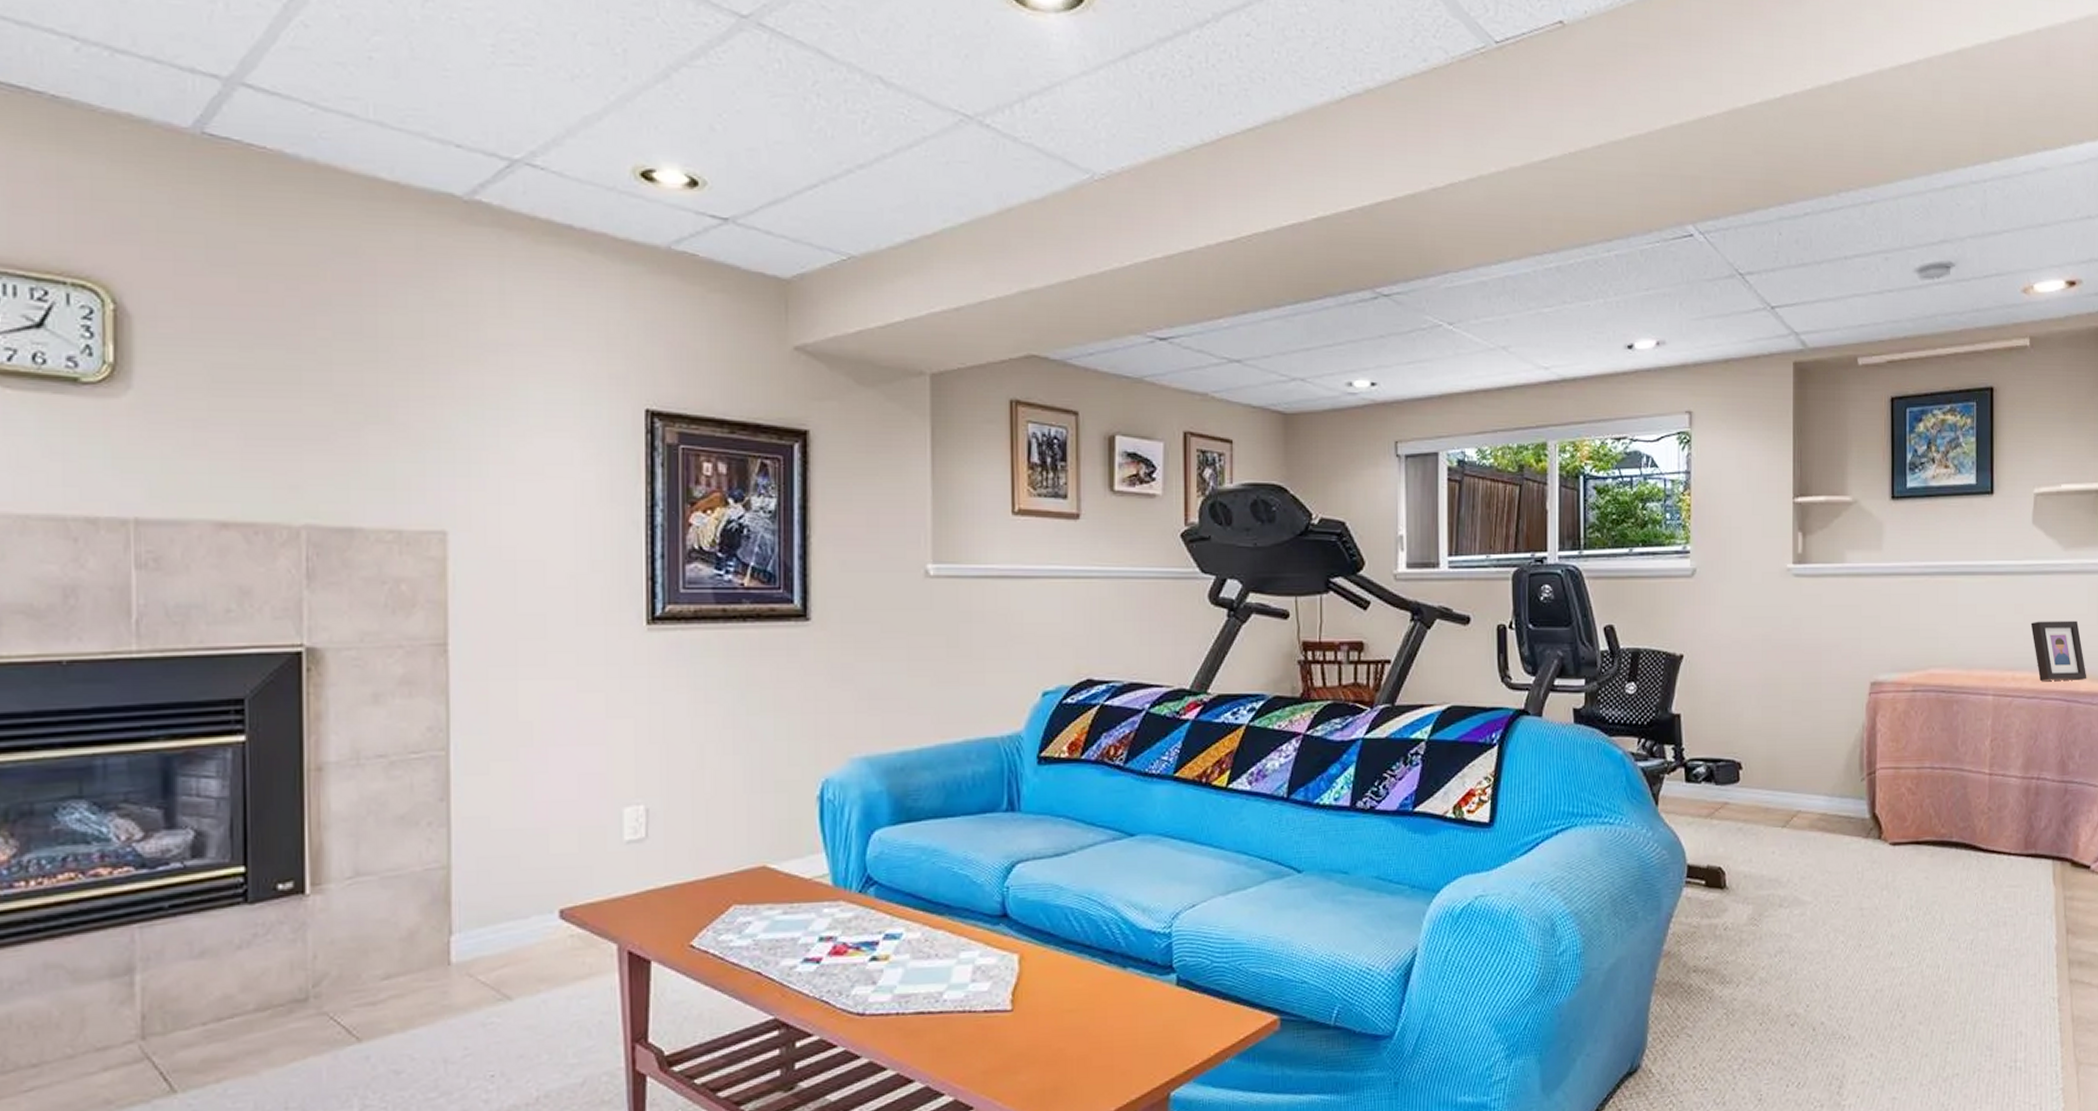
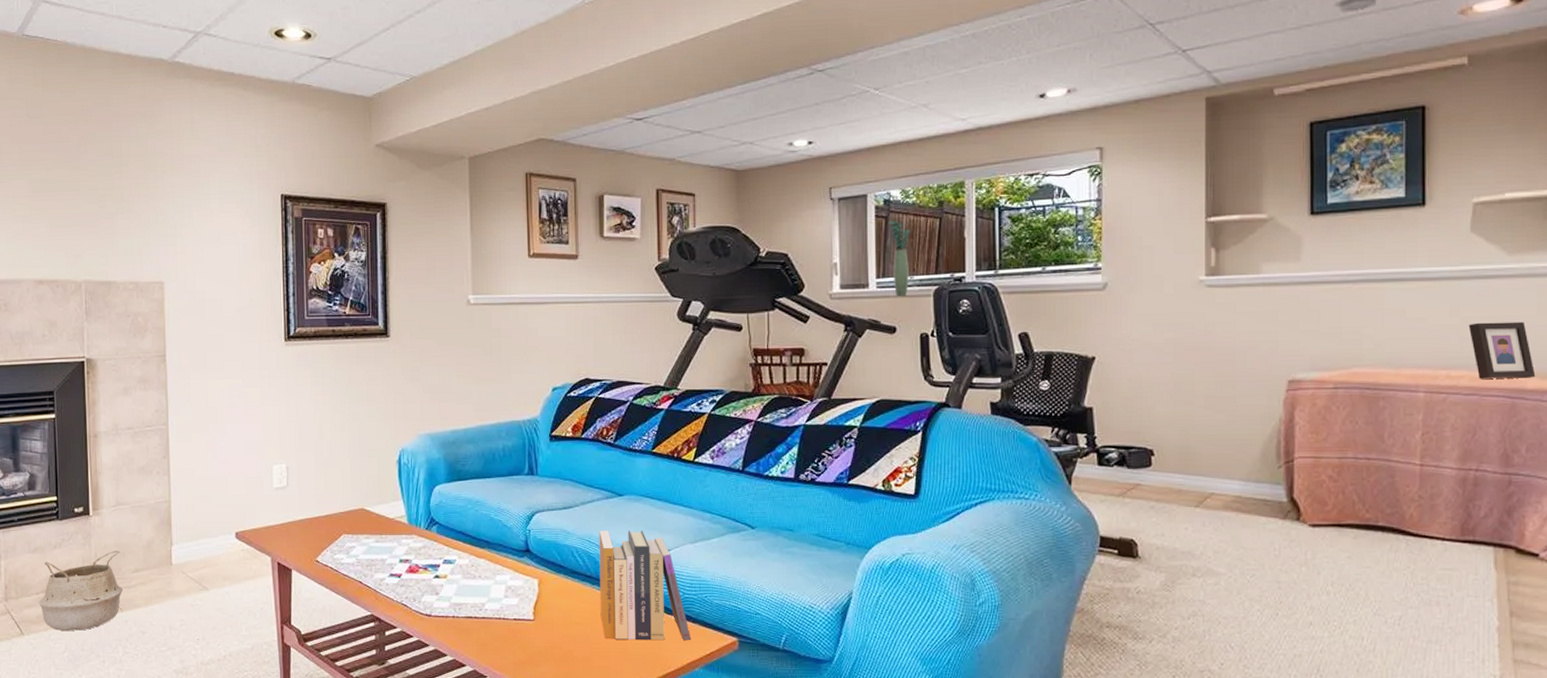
woven basket: none [206,947,364,1082] -> present [39,550,124,632]
books: none [1102,882,1221,1030] -> present [599,530,692,641]
vase: none [1463,482,1486,579] -> present [889,218,910,297]

